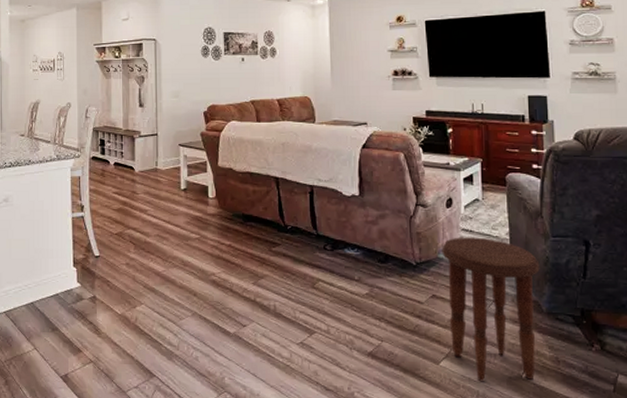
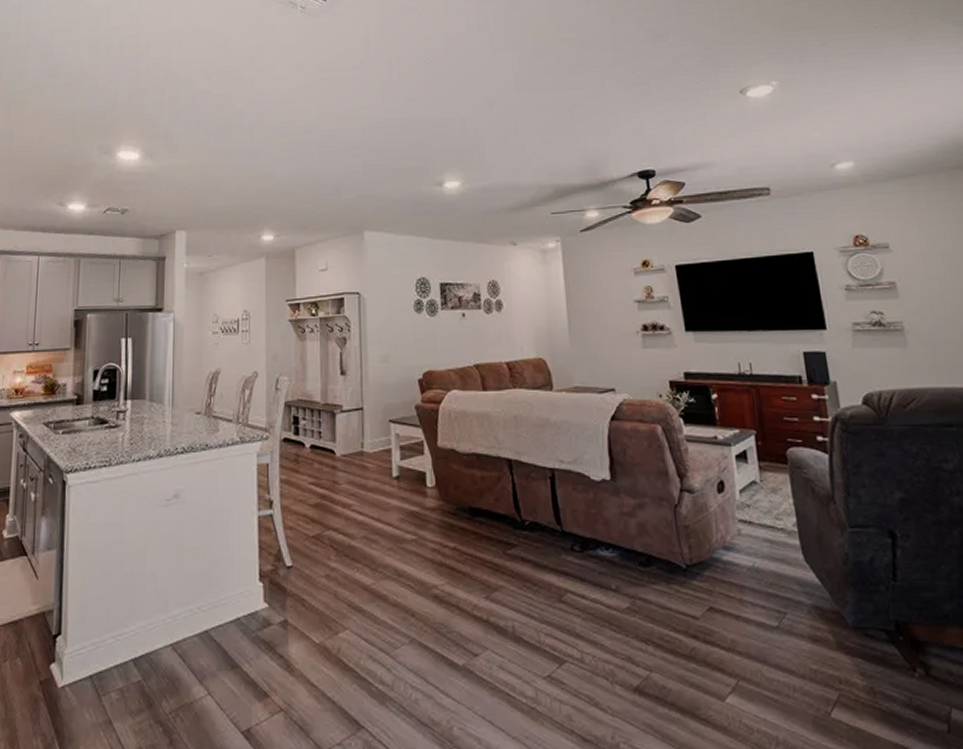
side table: present [442,237,540,382] -> none [716,530,847,724]

